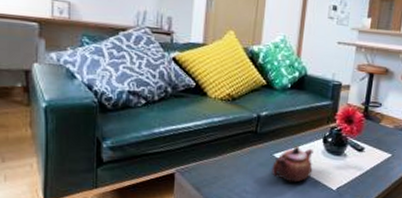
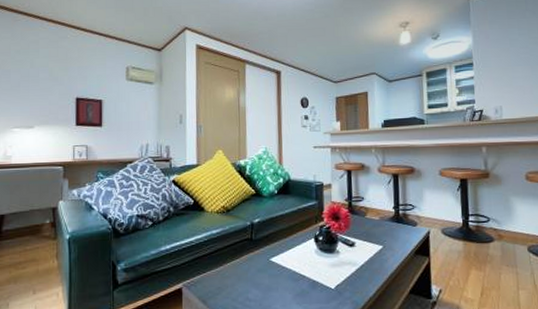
teapot: present [271,146,313,183] -> none [270,248,309,285]

